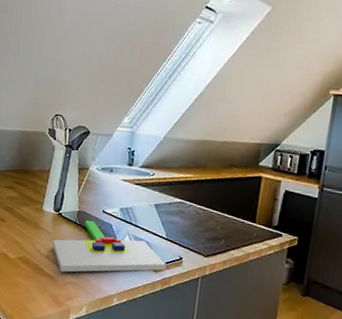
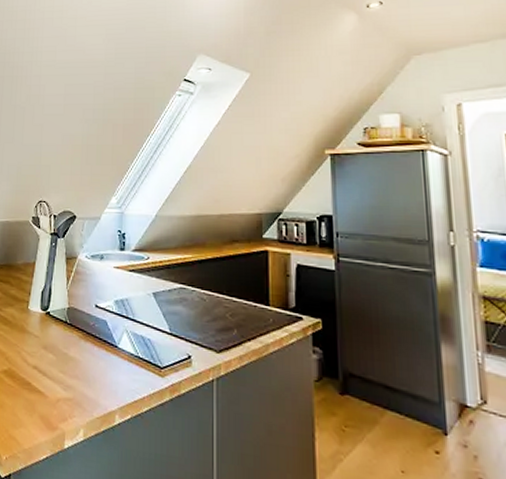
chopping board: present [53,220,166,273] -> none [41,317,173,386]

